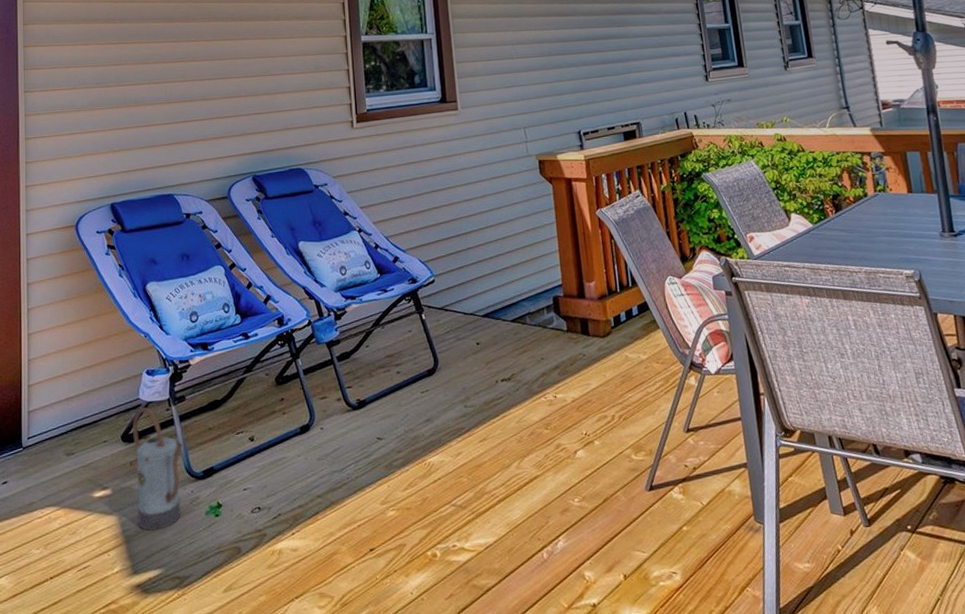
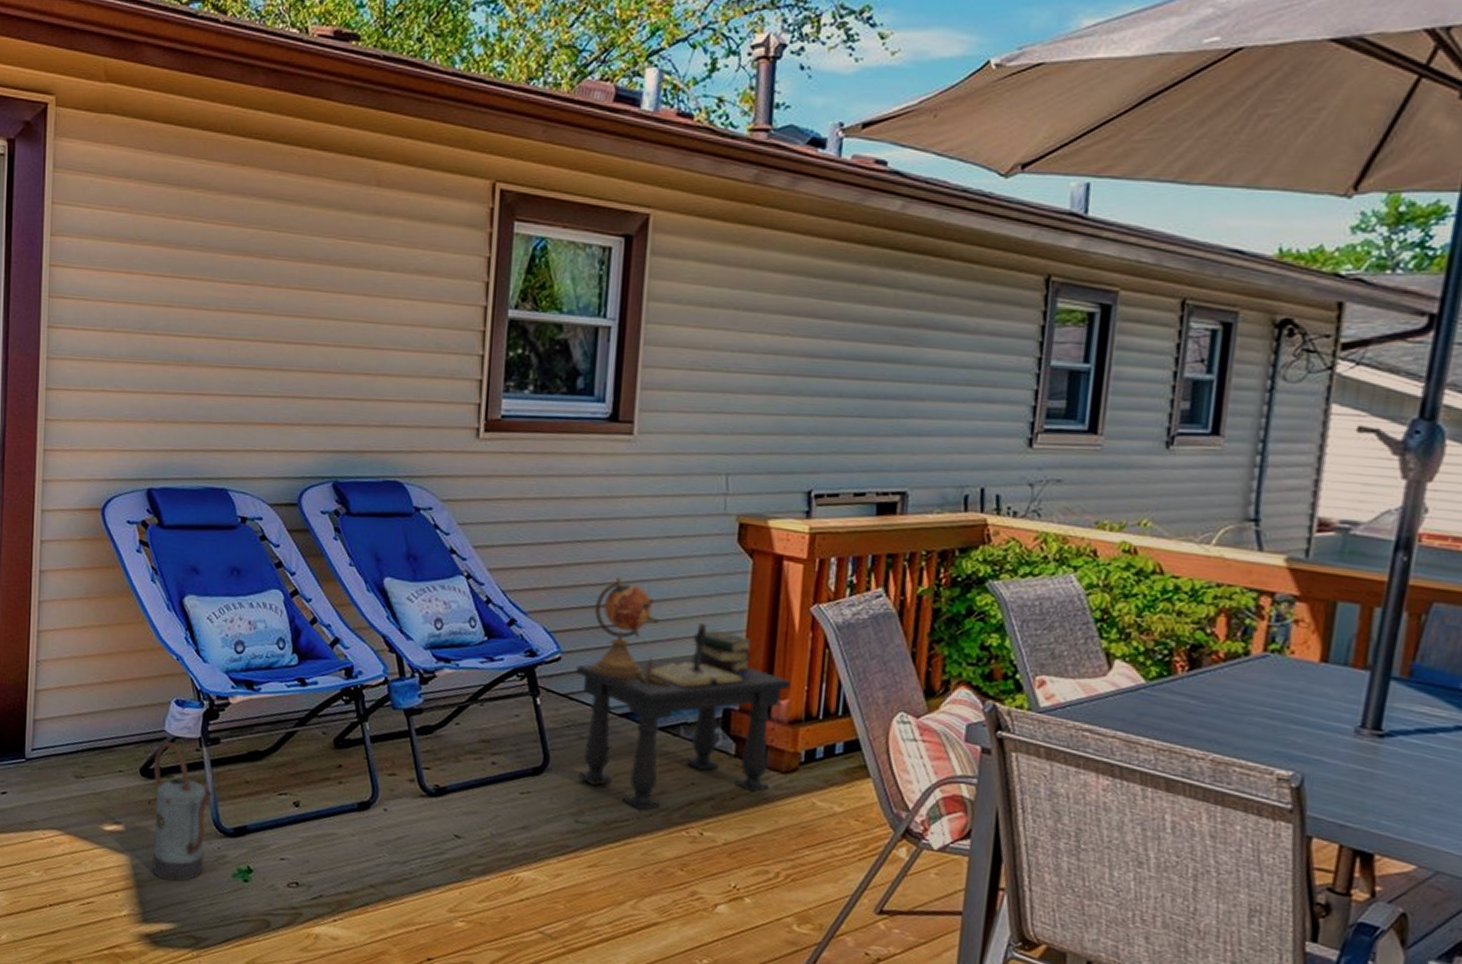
side table: none [447,212,595,388] -> present [576,576,792,811]

